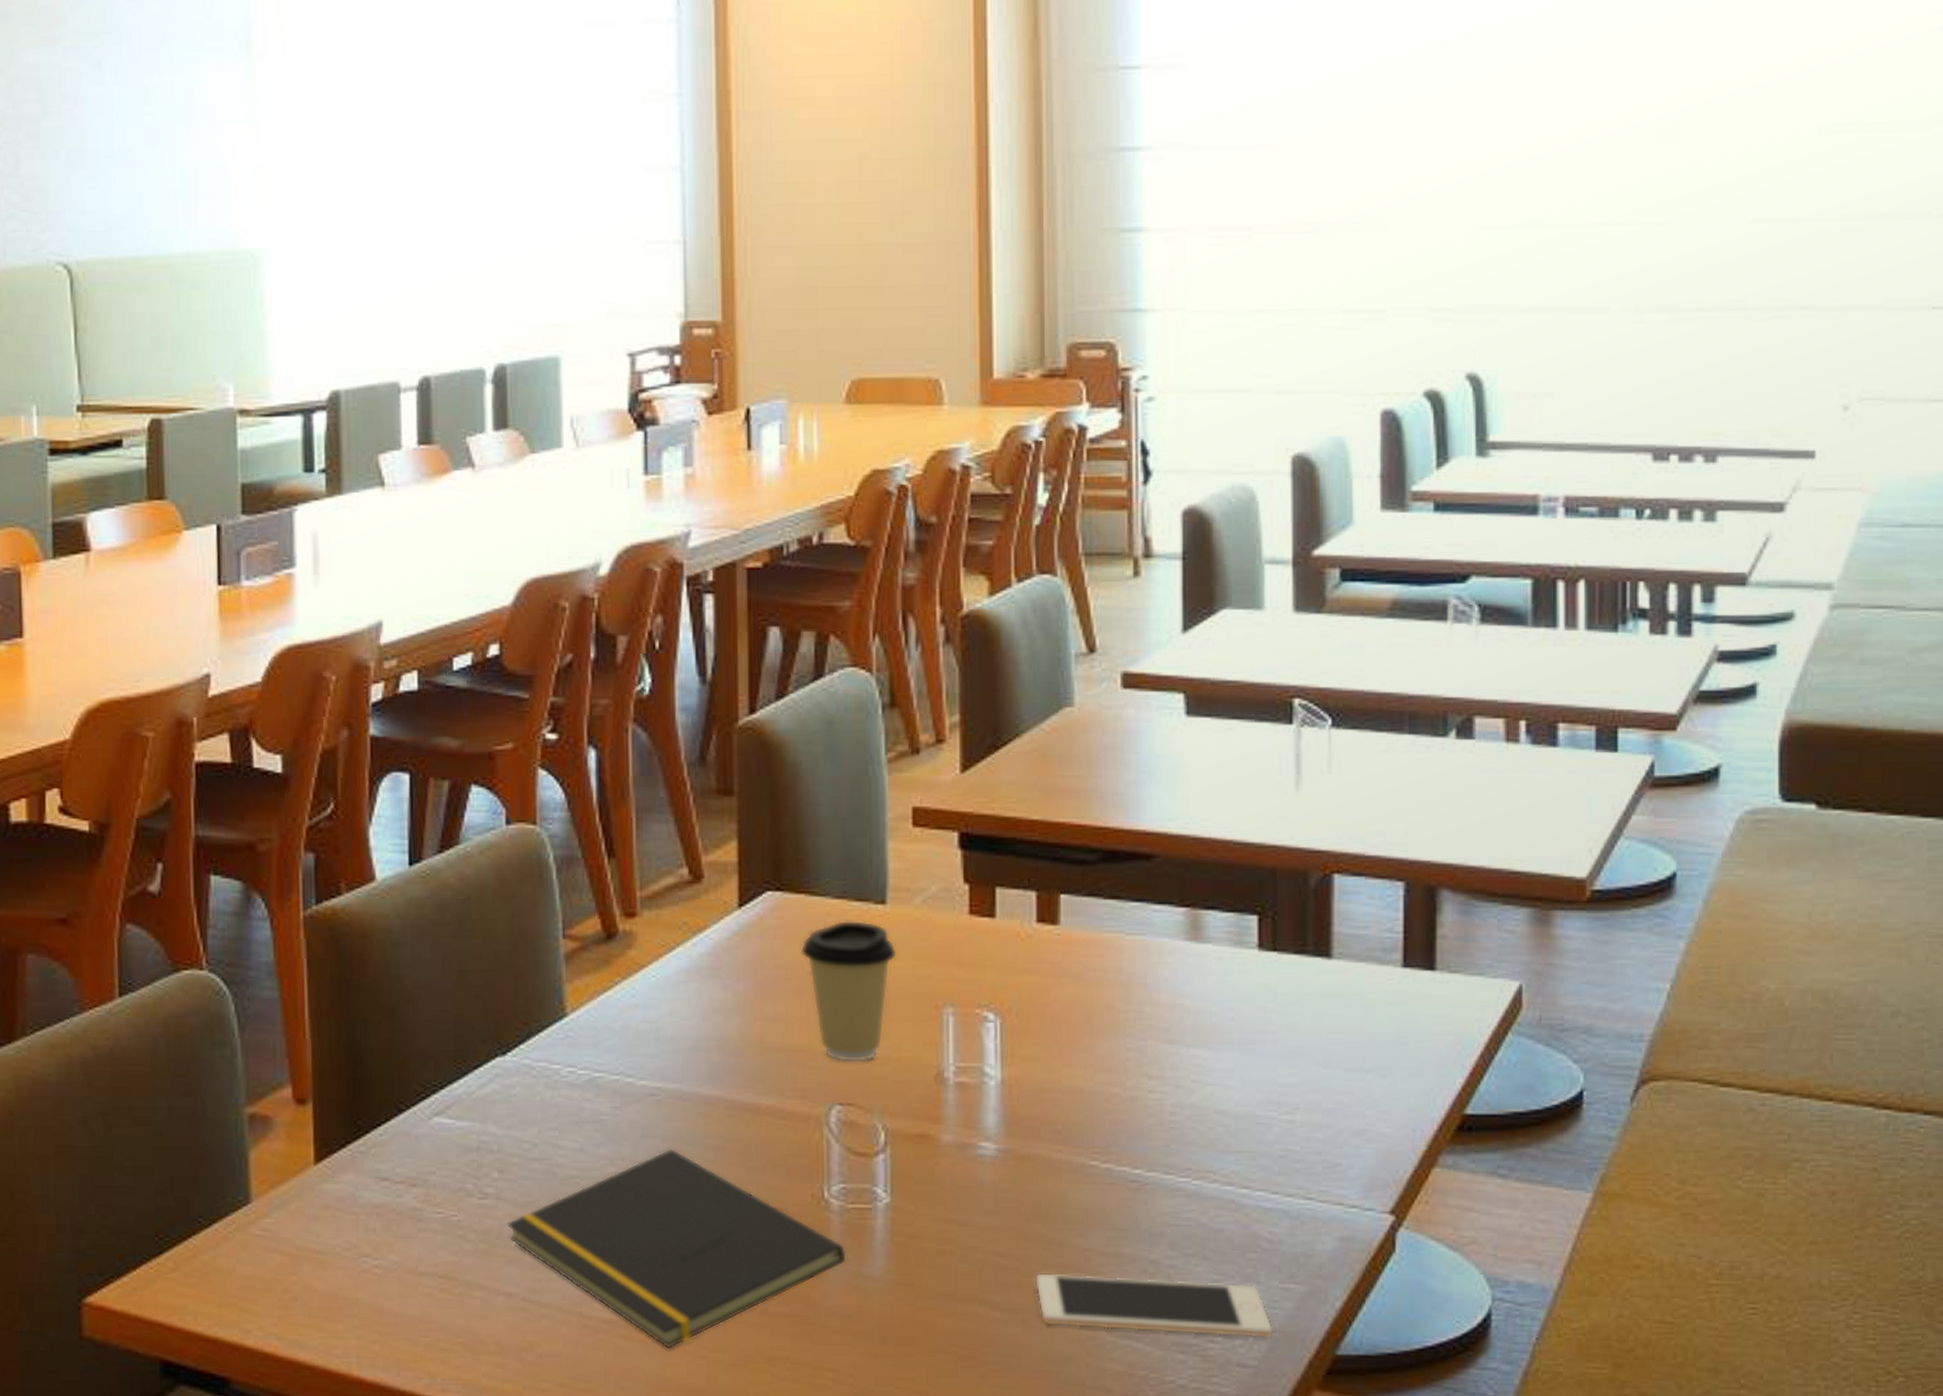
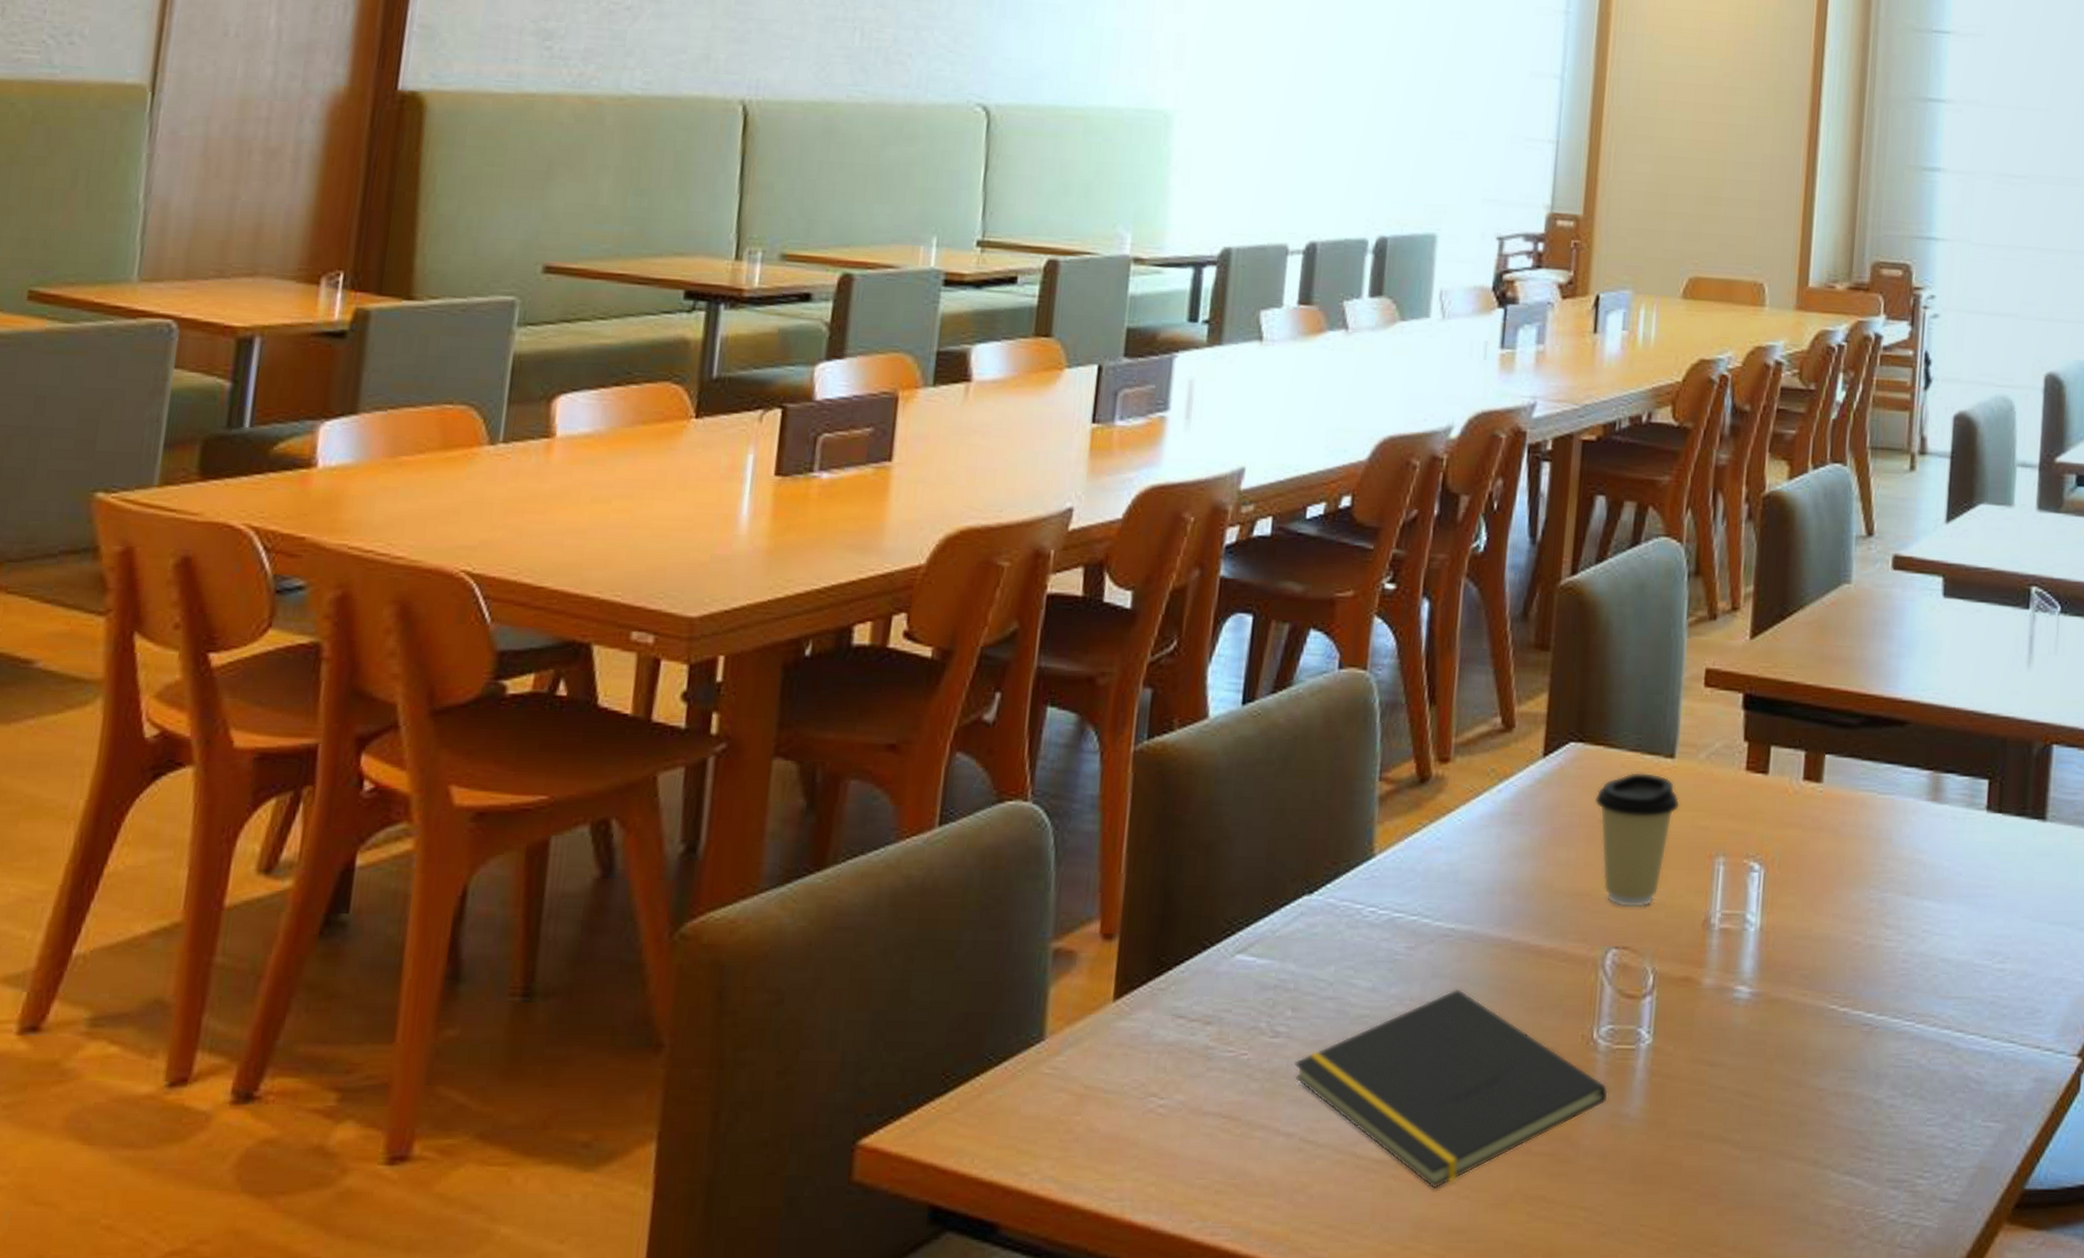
cell phone: present [1034,1273,1273,1339] -> none [1772,1112,1974,1175]

